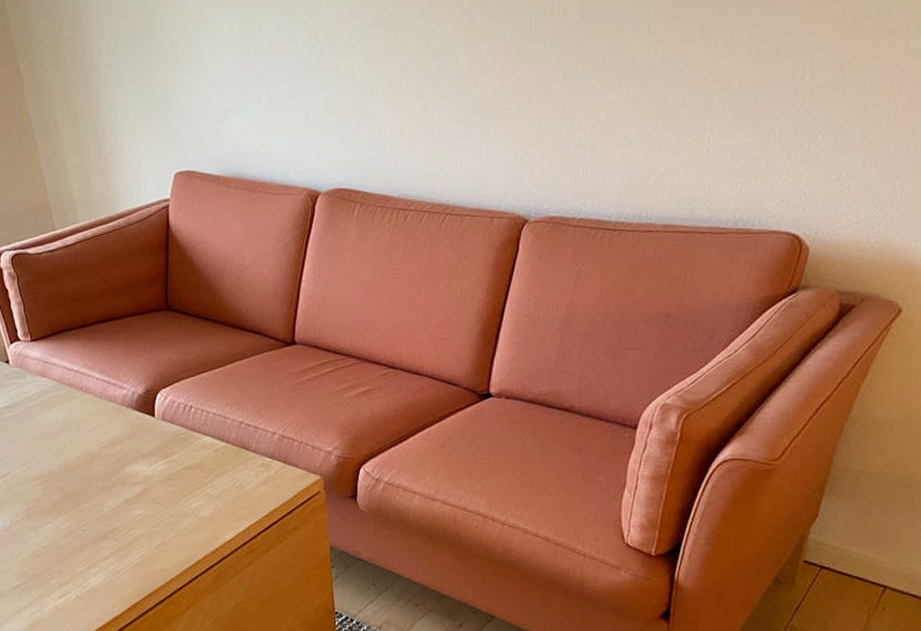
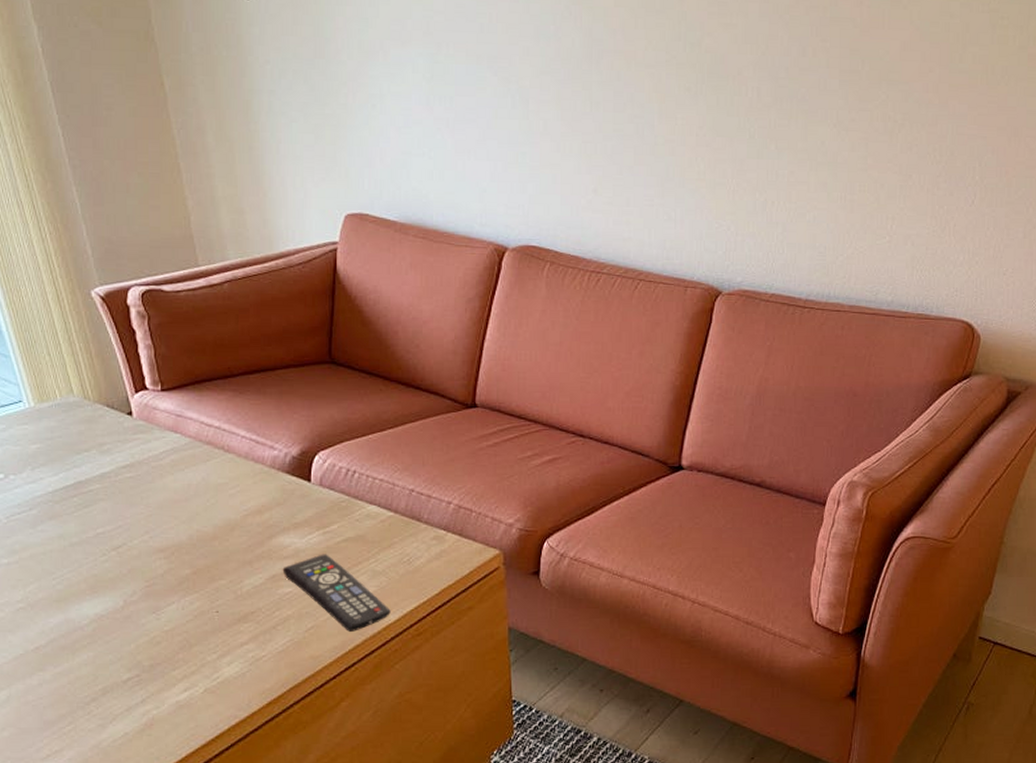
remote control: none [134,480,226,548] -> present [282,554,391,632]

